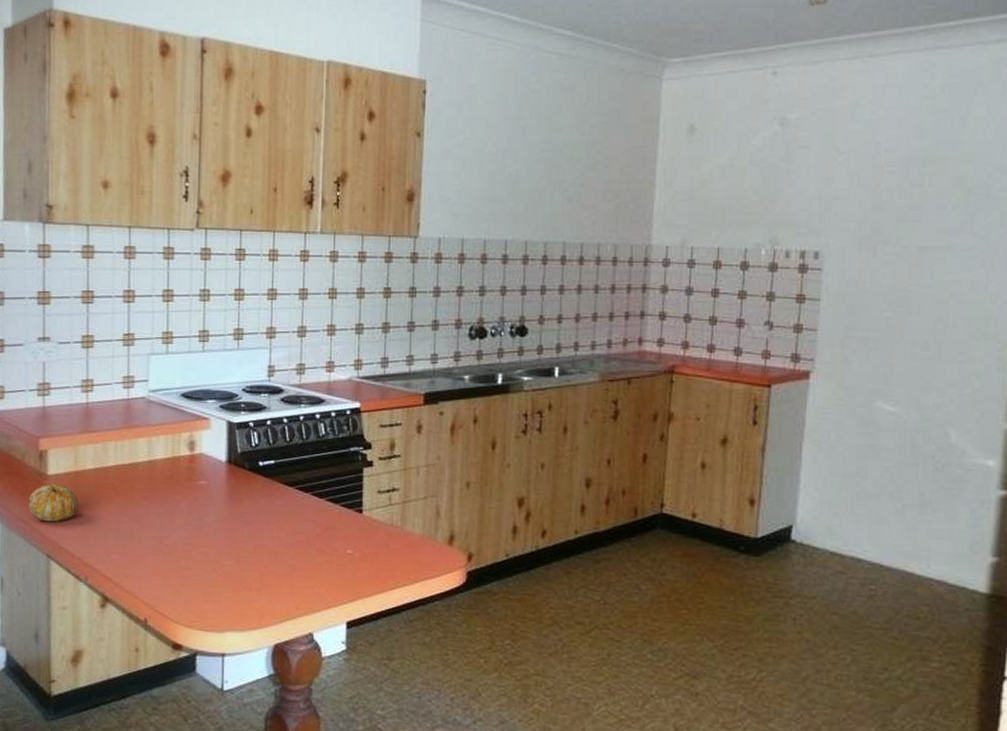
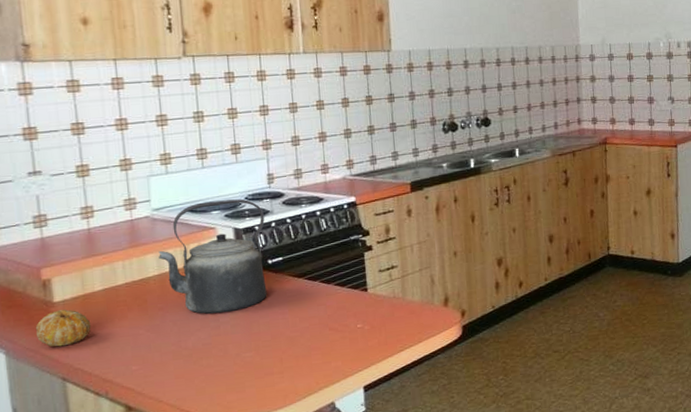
kettle: none [150,389,260,513] -> present [158,199,267,314]

